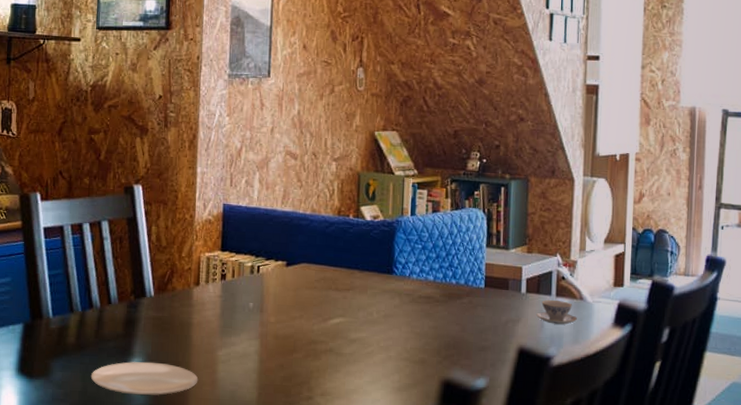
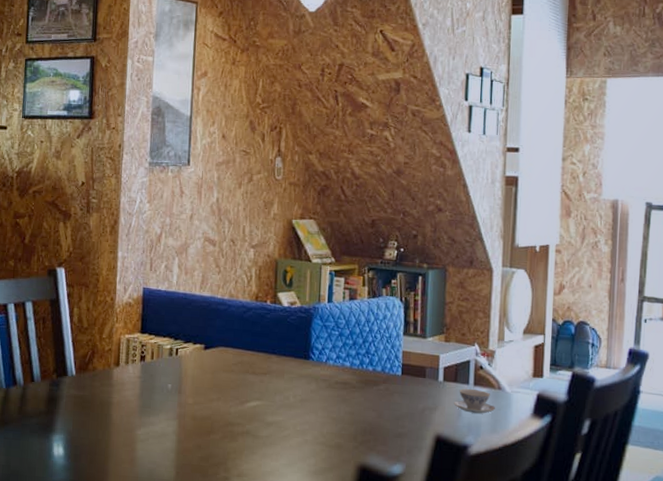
plate: present [90,361,199,396] -> none [14,438,118,472]

